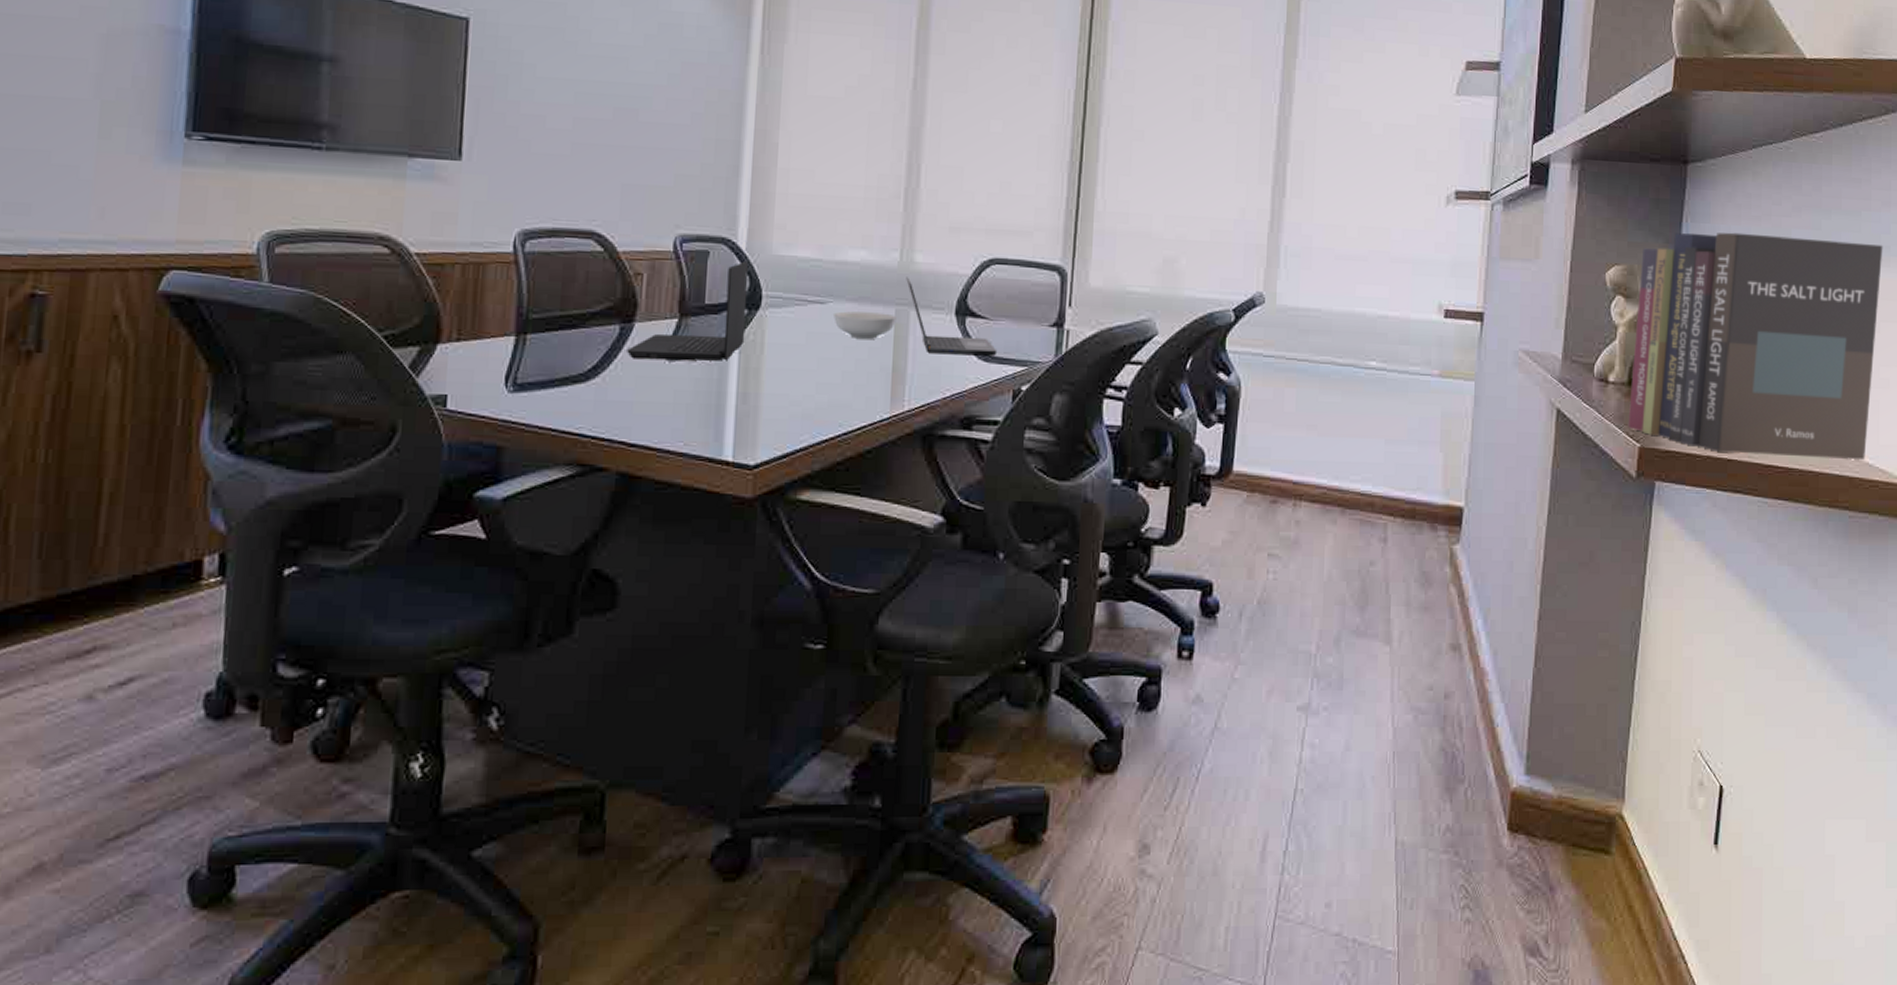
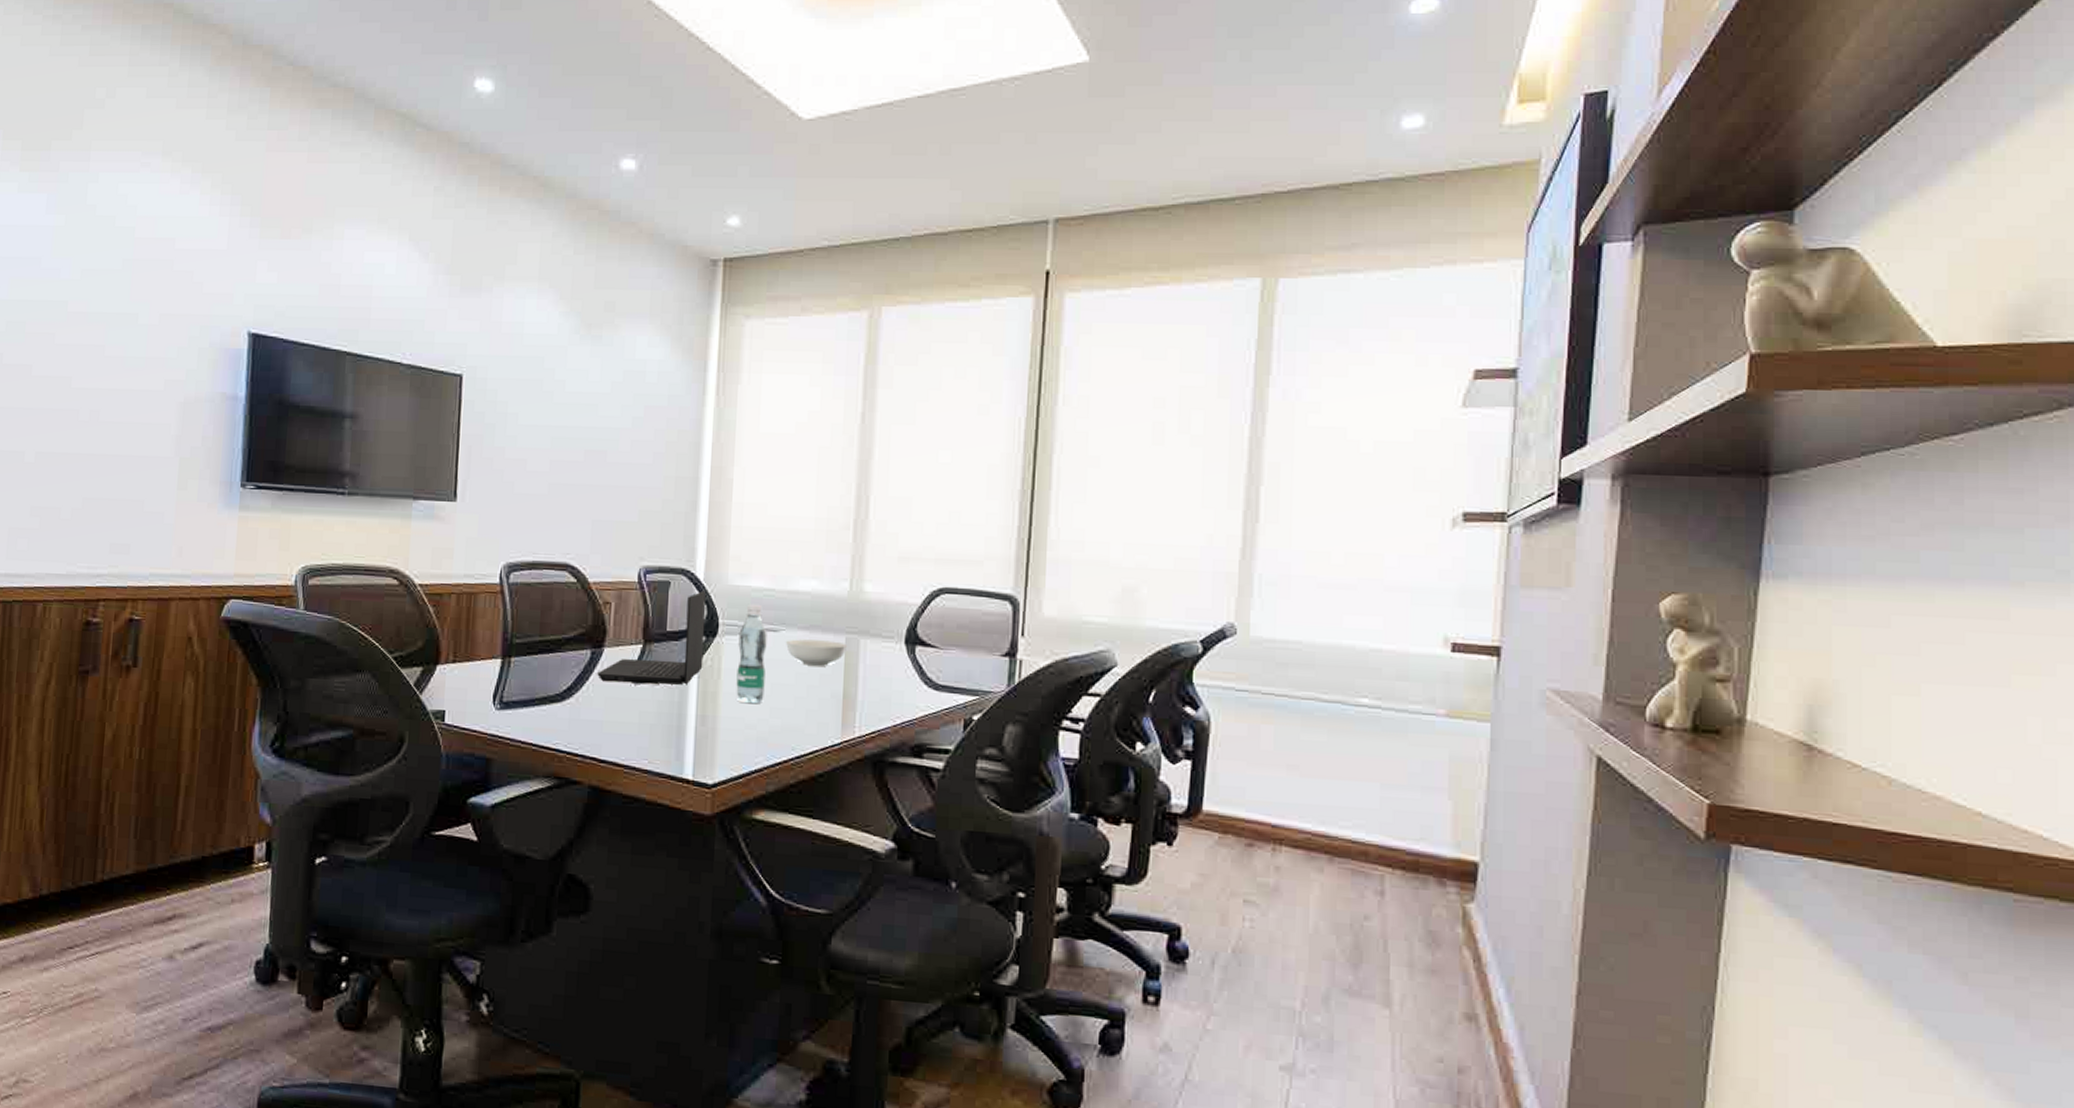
bottle: none [780,274,814,380] -> present [736,604,767,704]
laptop: present [906,277,998,355] -> none [856,606,948,684]
books: present [1628,232,1883,461] -> none [1692,555,2059,833]

